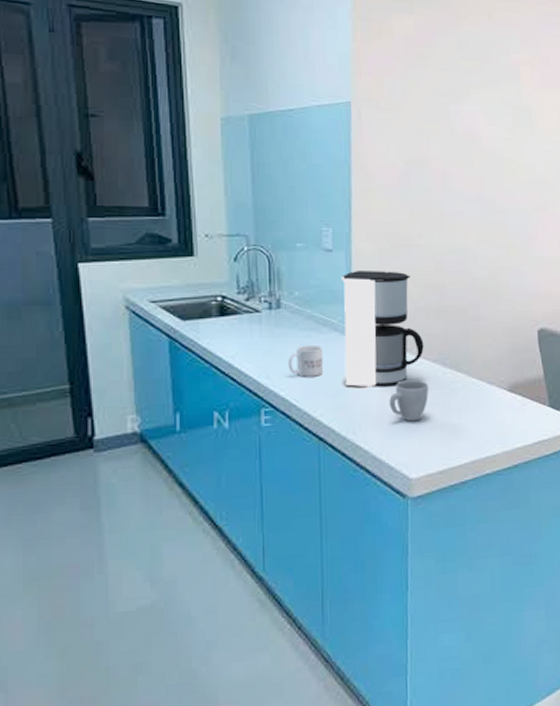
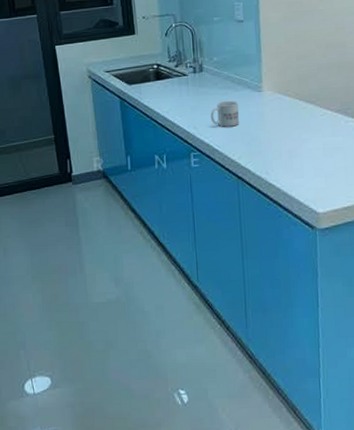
coffee maker: present [341,271,424,387] -> none [251,35,327,135]
mug: present [389,380,429,422] -> none [297,128,333,164]

